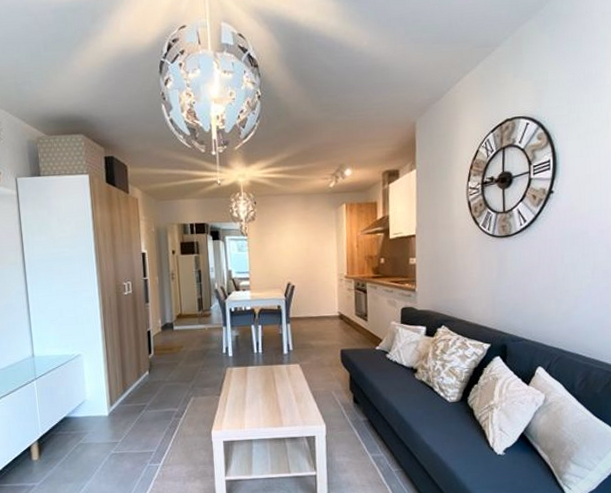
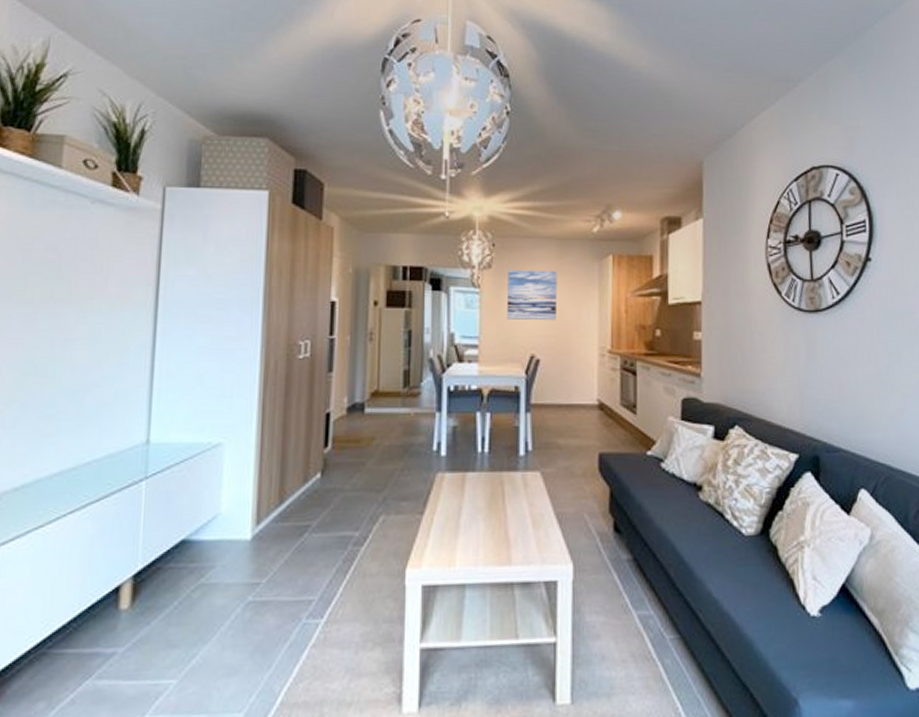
wall art: none [267,219,306,258] -> present [506,270,558,321]

